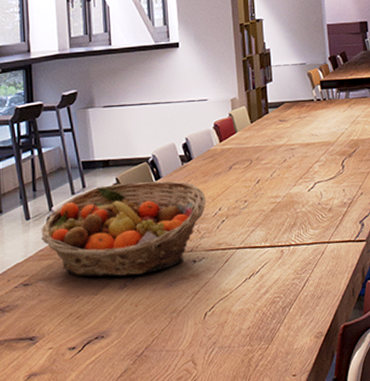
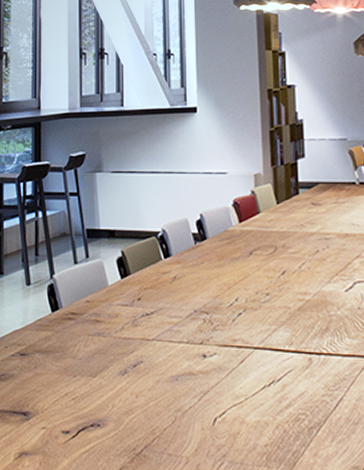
fruit basket: present [41,180,206,277] -> none [41,257,221,363]

